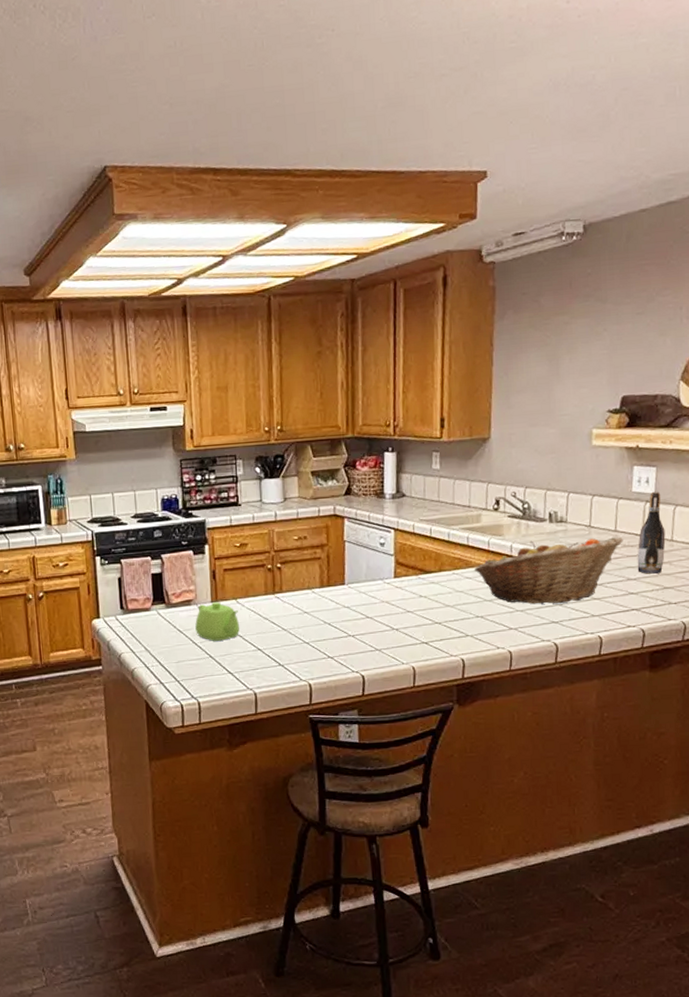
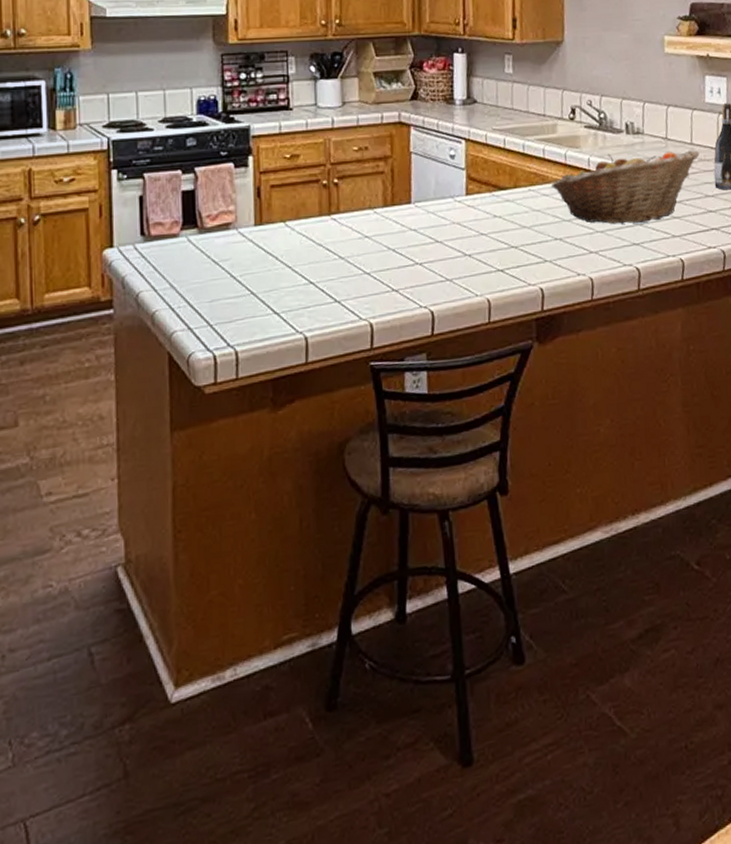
teapot: present [195,602,240,641] -> none [234,225,289,274]

